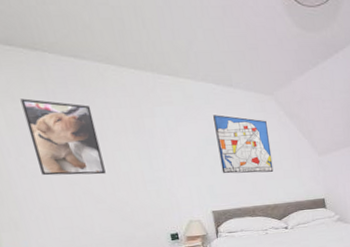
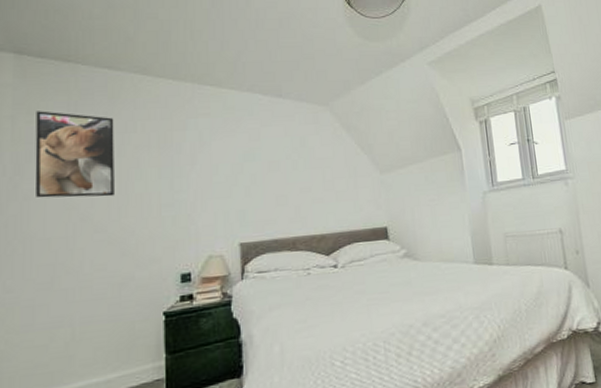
wall art: present [213,115,274,174] -> none [256,127,323,196]

